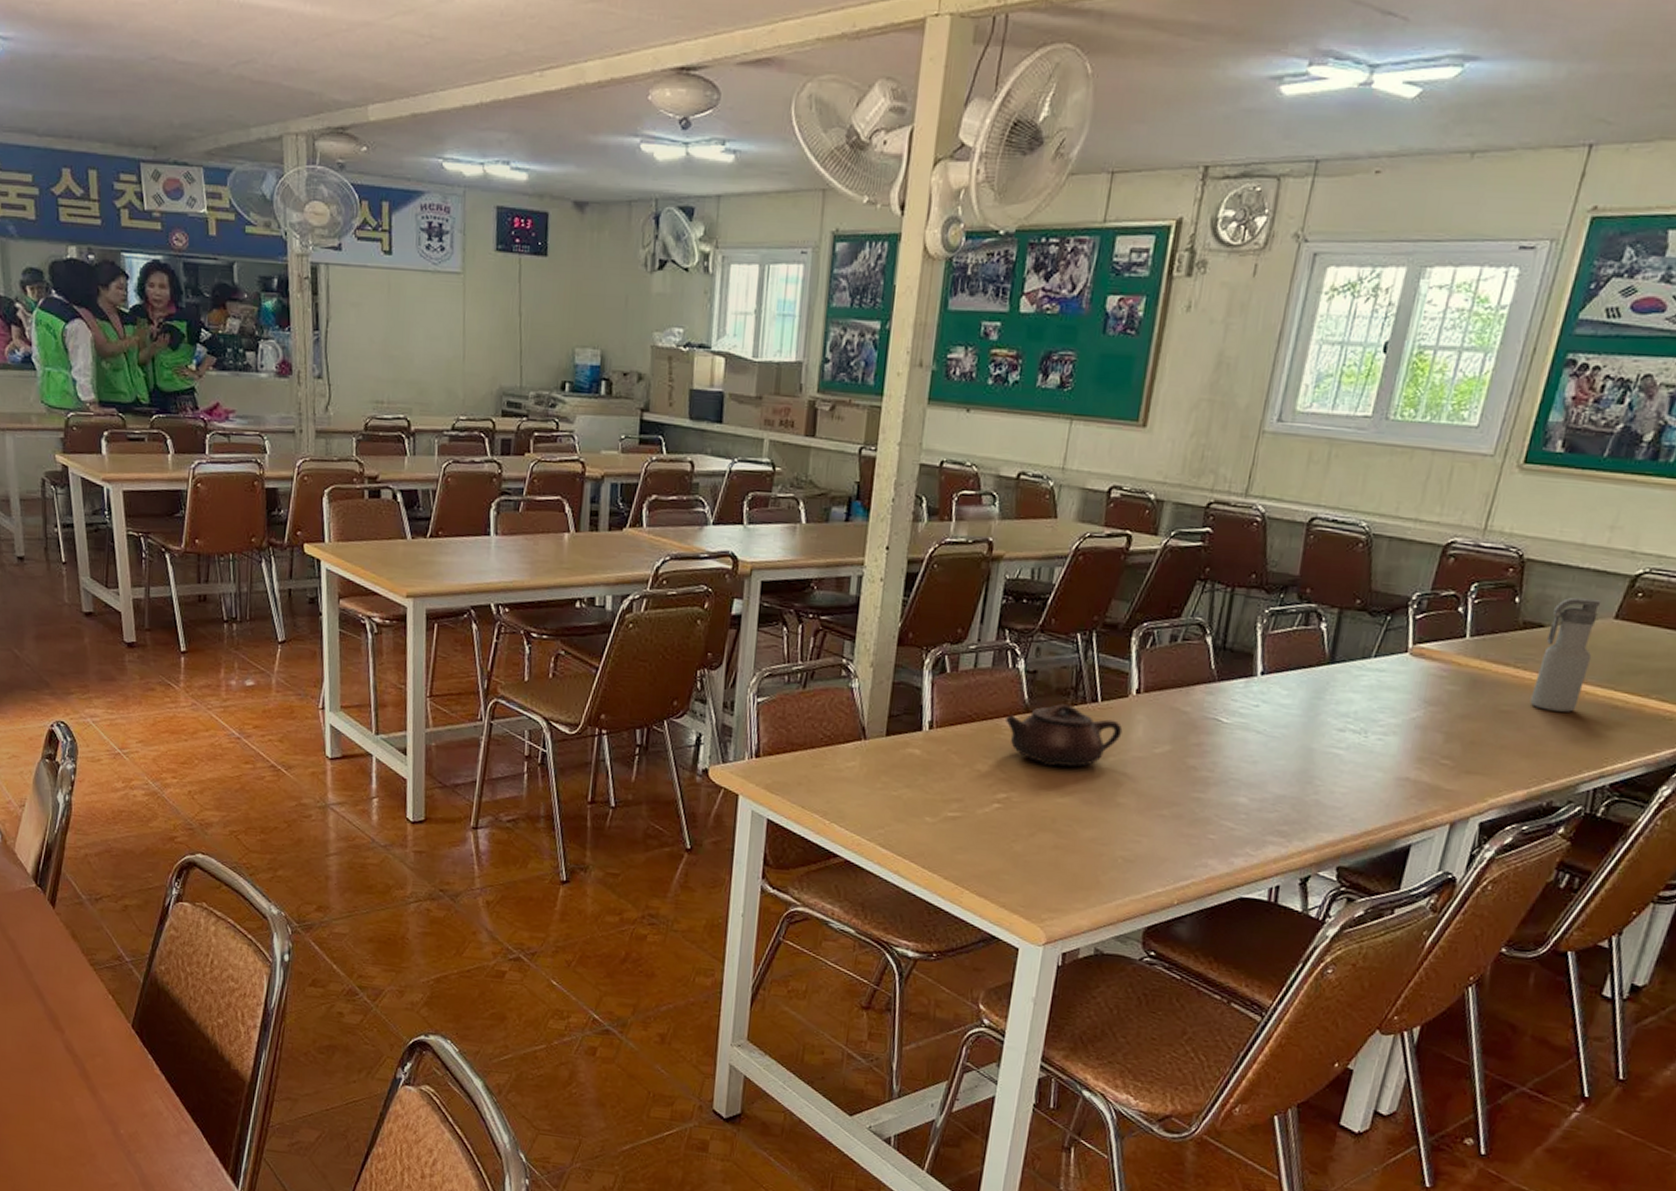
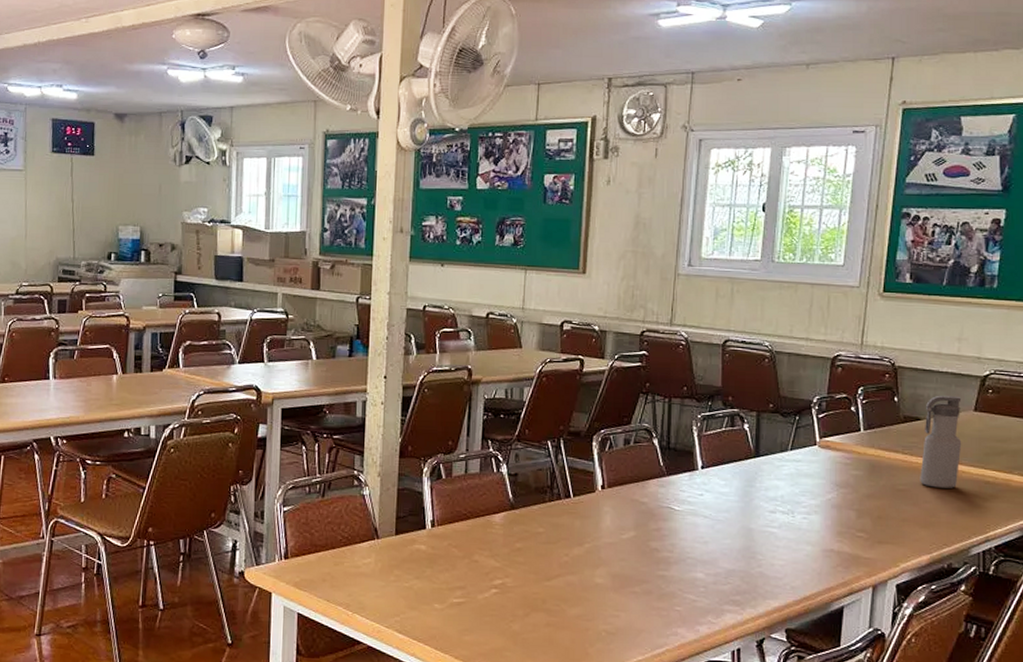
teapot: present [1004,704,1123,767] -> none [494,501,594,555]

